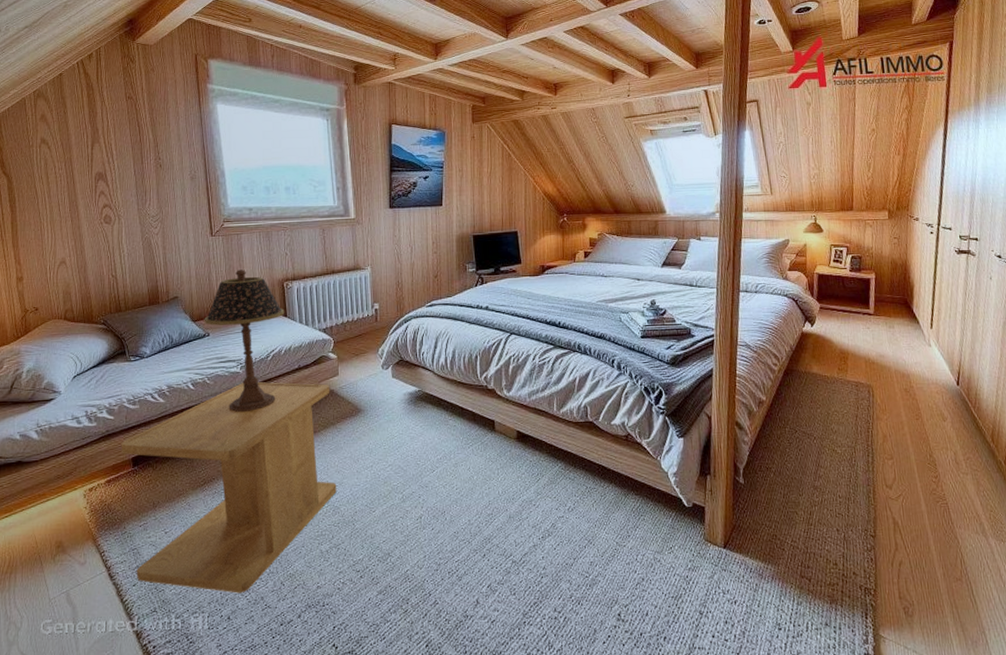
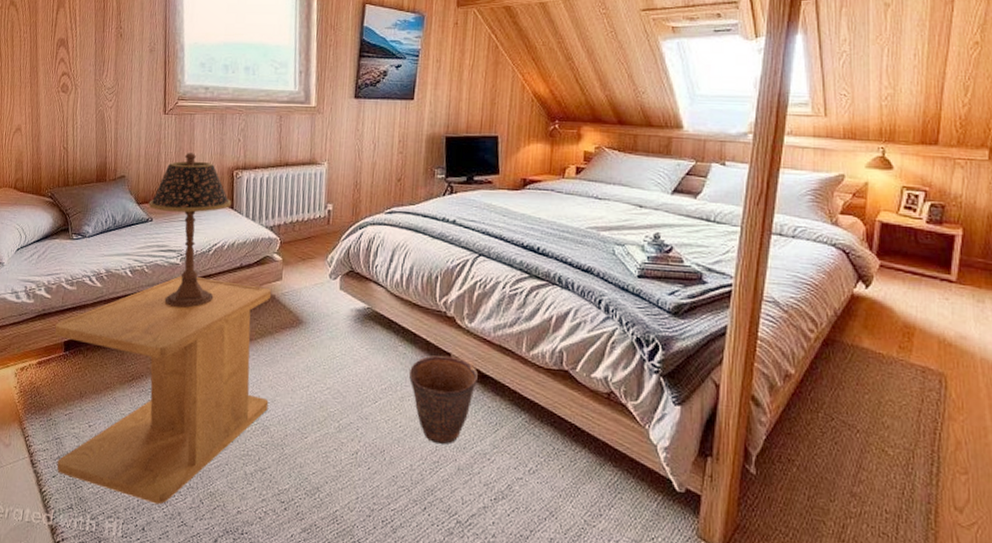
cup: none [459,422,519,499] -> present [408,355,478,445]

